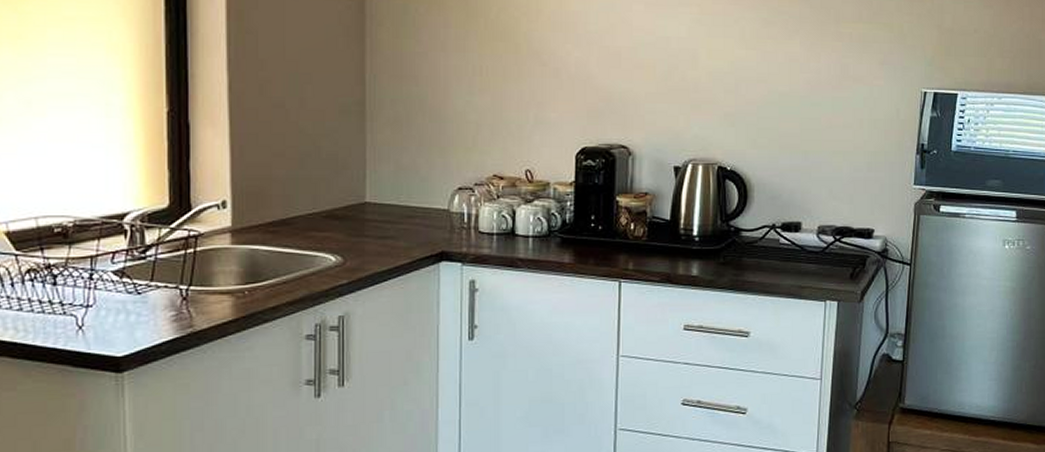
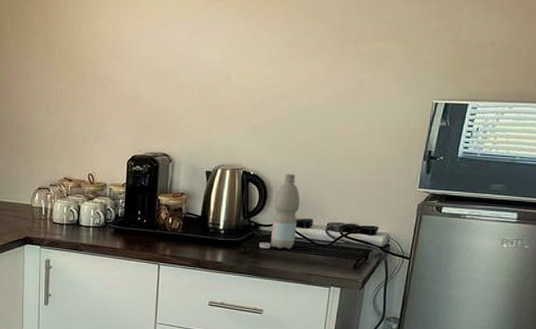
water bottle: none [741,169,786,258] -> present [259,174,300,249]

